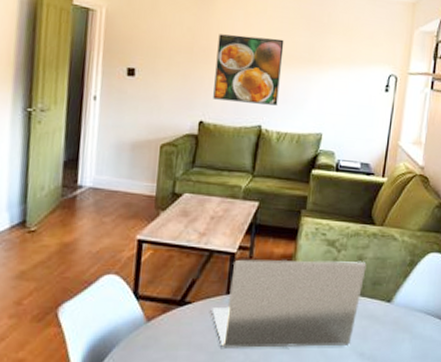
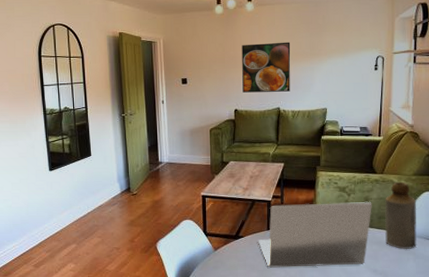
bottle: none [378,237,419,327] -> present [385,181,417,250]

